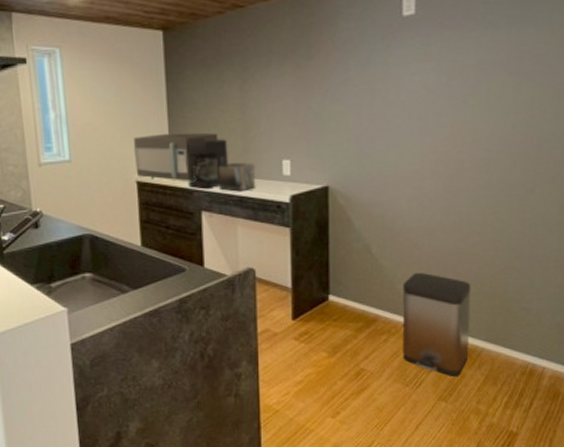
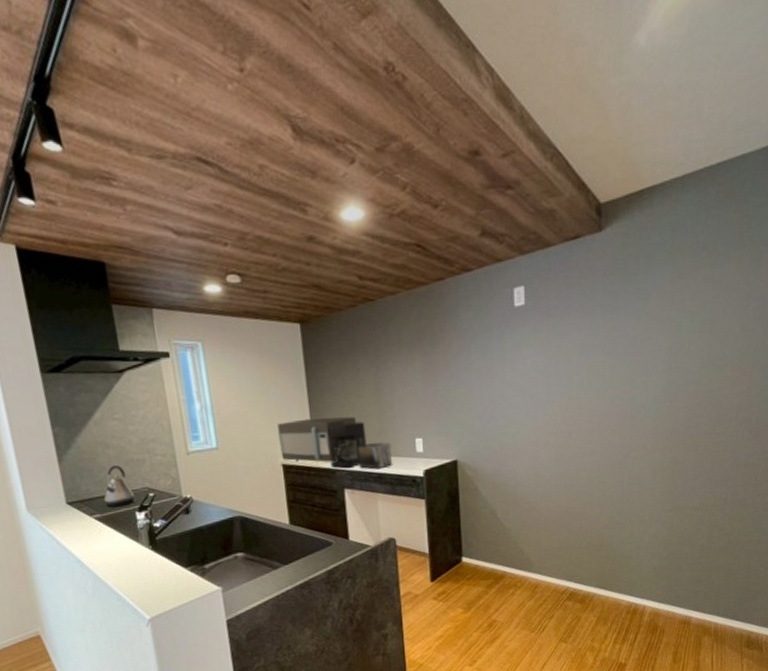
pedal bin: present [402,273,471,376] -> none [525,532,583,620]

